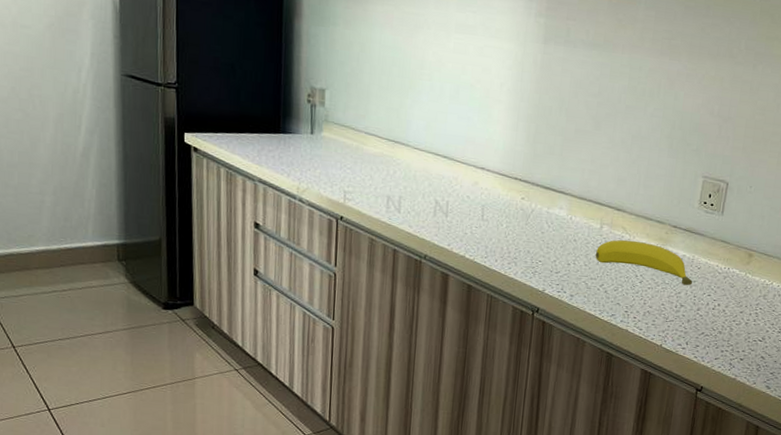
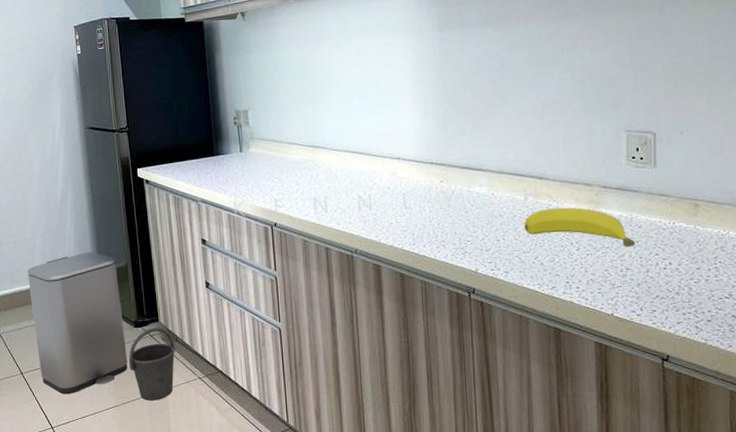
pedal bin: none [30,219,151,374] -> present [27,252,128,394]
bucket: none [152,311,211,389] -> present [128,327,175,401]

